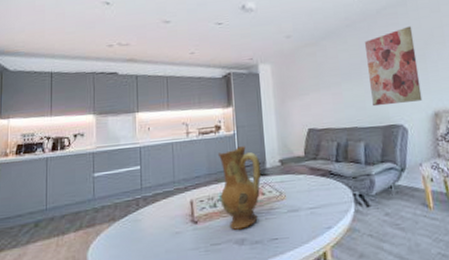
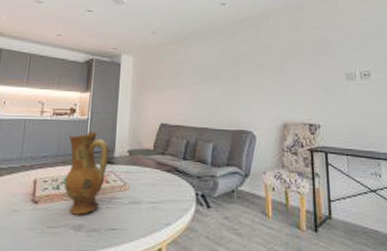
wall art: present [365,26,423,107] -> none [226,38,274,111]

